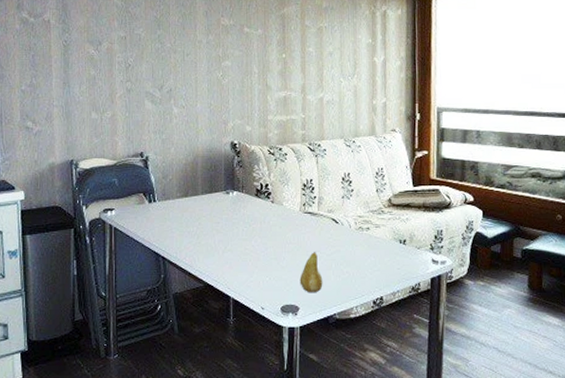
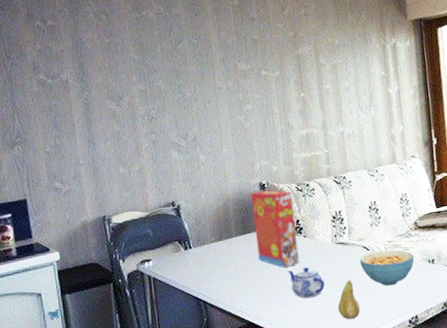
cereal box: none [221,150,264,232] -> present [251,190,300,268]
teapot: none [251,234,288,265] -> present [287,267,325,298]
cereal bowl: none [327,225,385,263] -> present [359,250,415,286]

